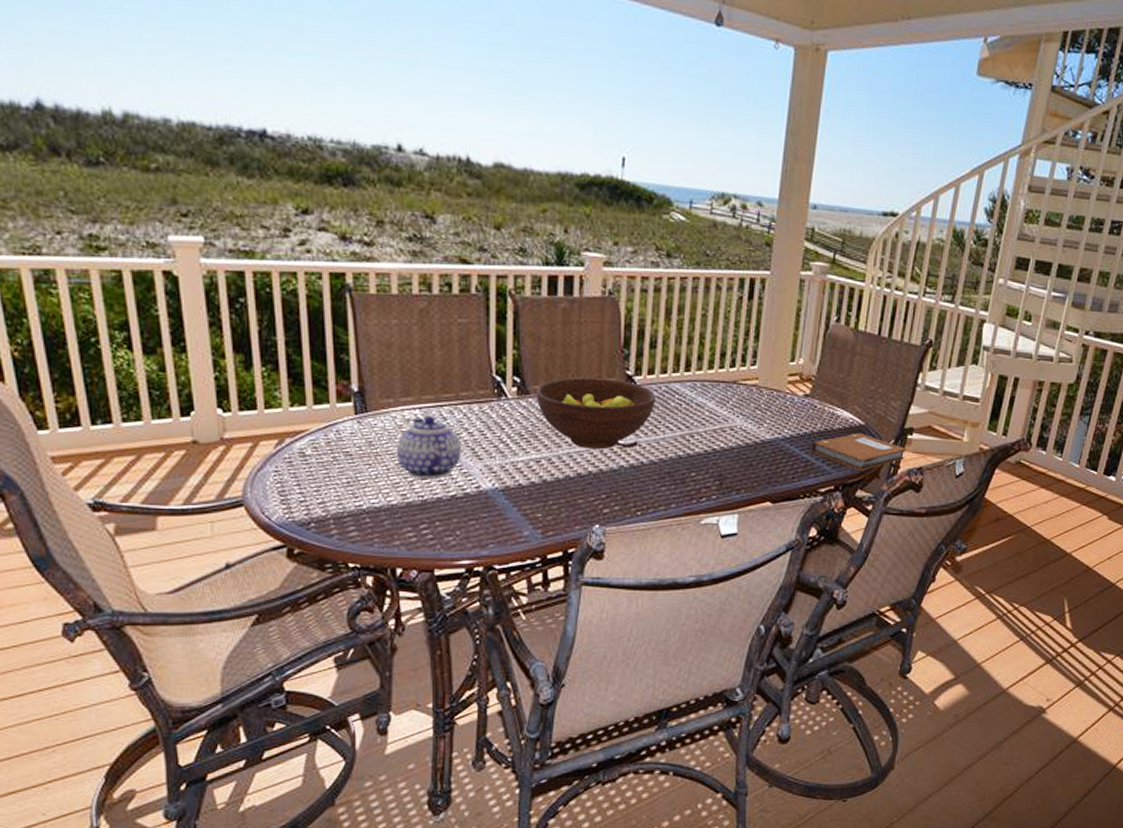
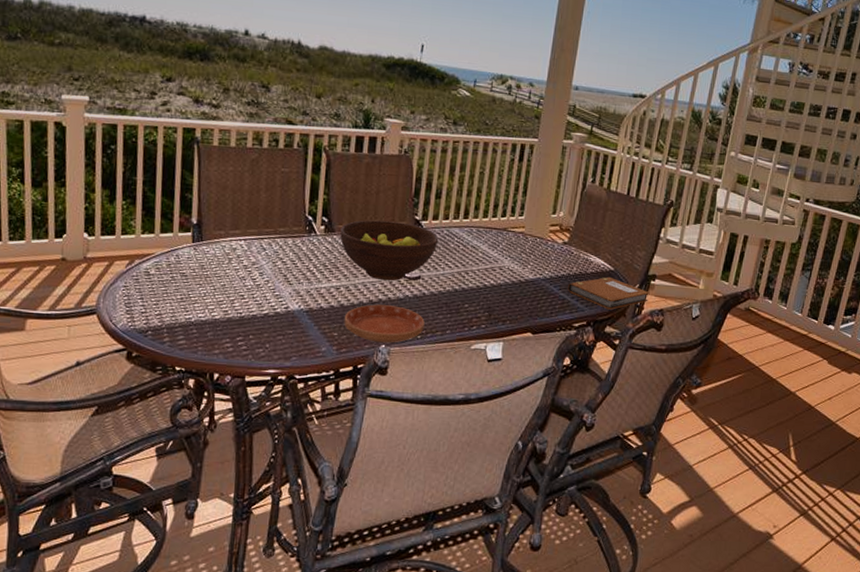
teapot: present [396,415,461,479] -> none [222,246,276,299]
saucer: none [548,478,645,522] -> present [344,304,425,343]

